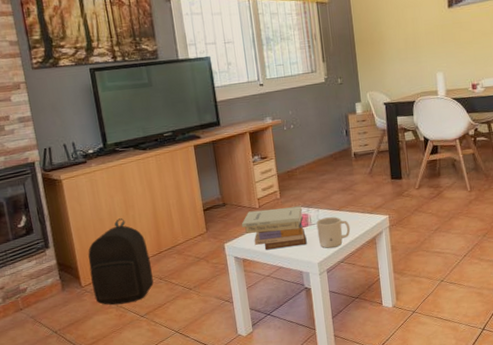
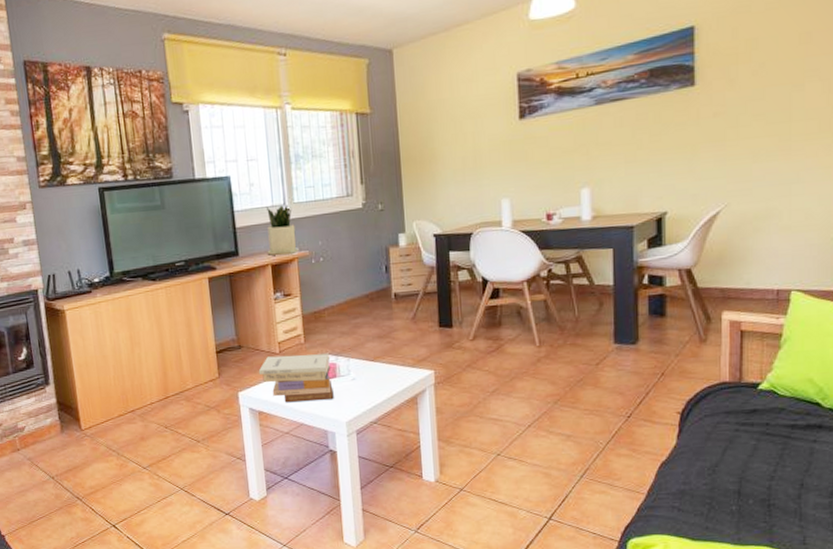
backpack: present [88,218,154,305] -> none [89,356,158,453]
planter: none [243,80,272,125] -> present [267,204,299,256]
mug: present [316,216,351,248] -> none [346,368,387,405]

